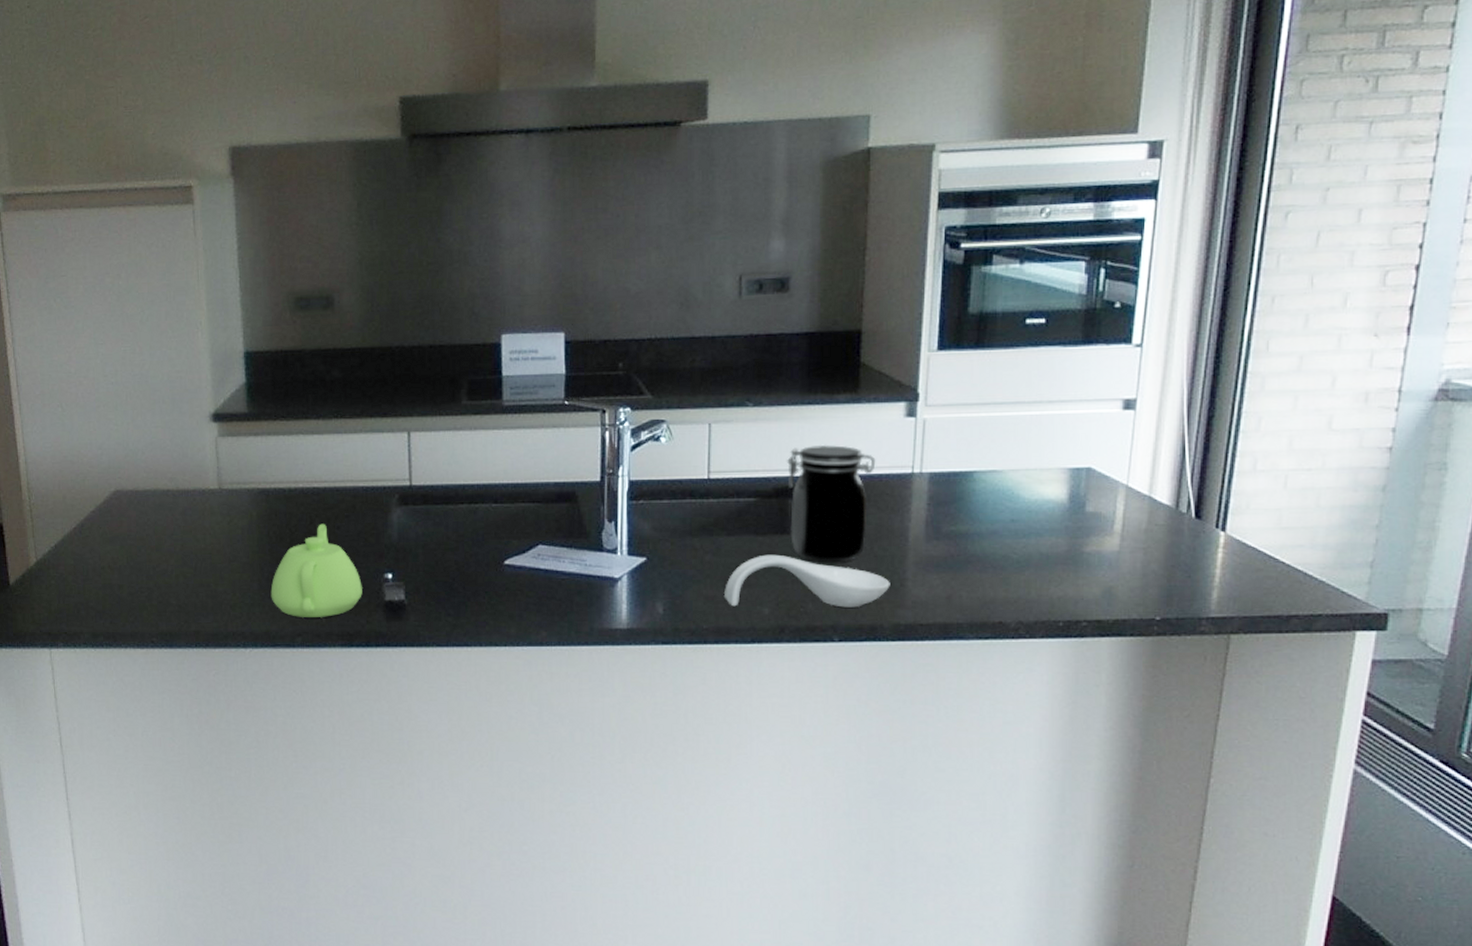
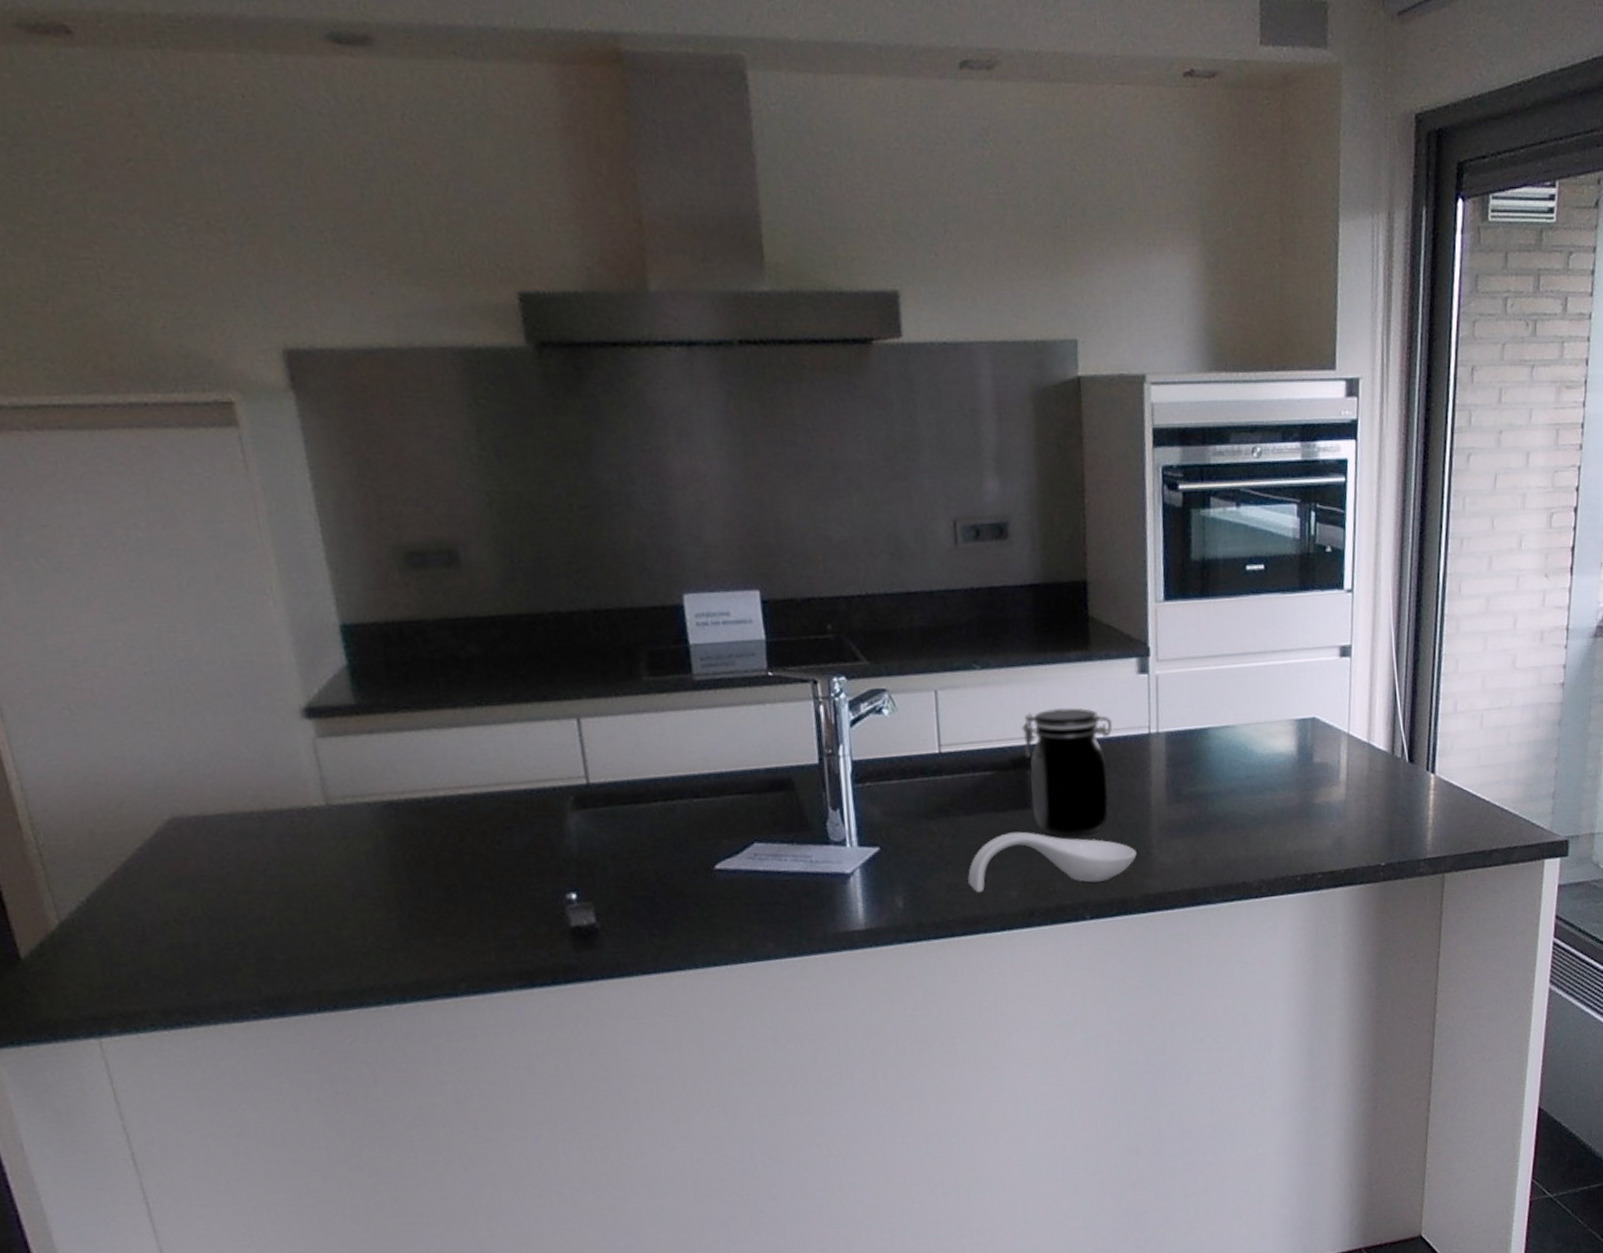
teapot: present [270,523,362,617] -> none [416,839,541,959]

